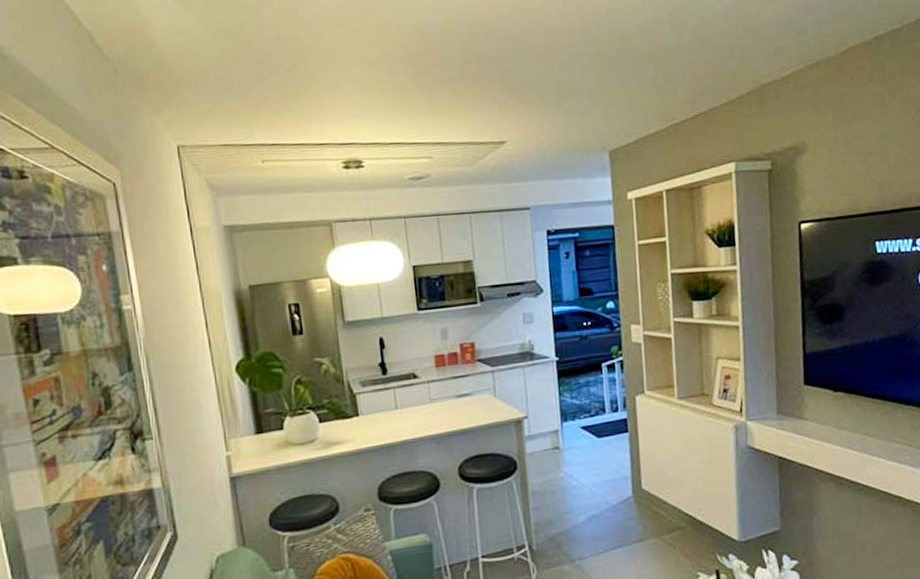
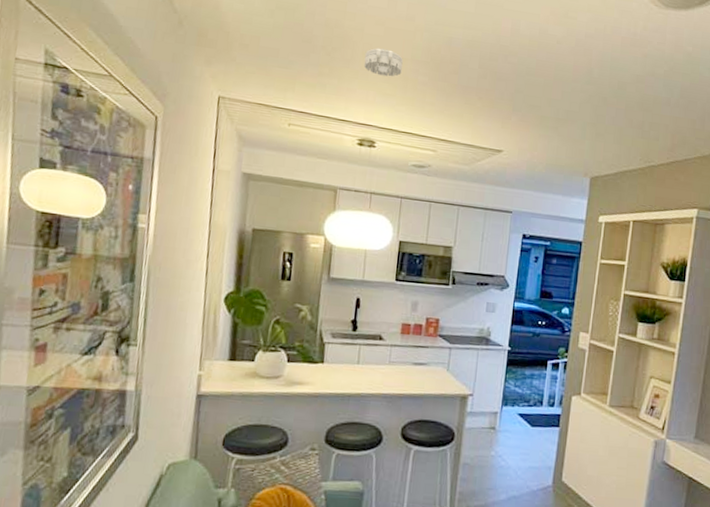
smoke detector: none [329,53,375,85] -> present [363,48,403,77]

